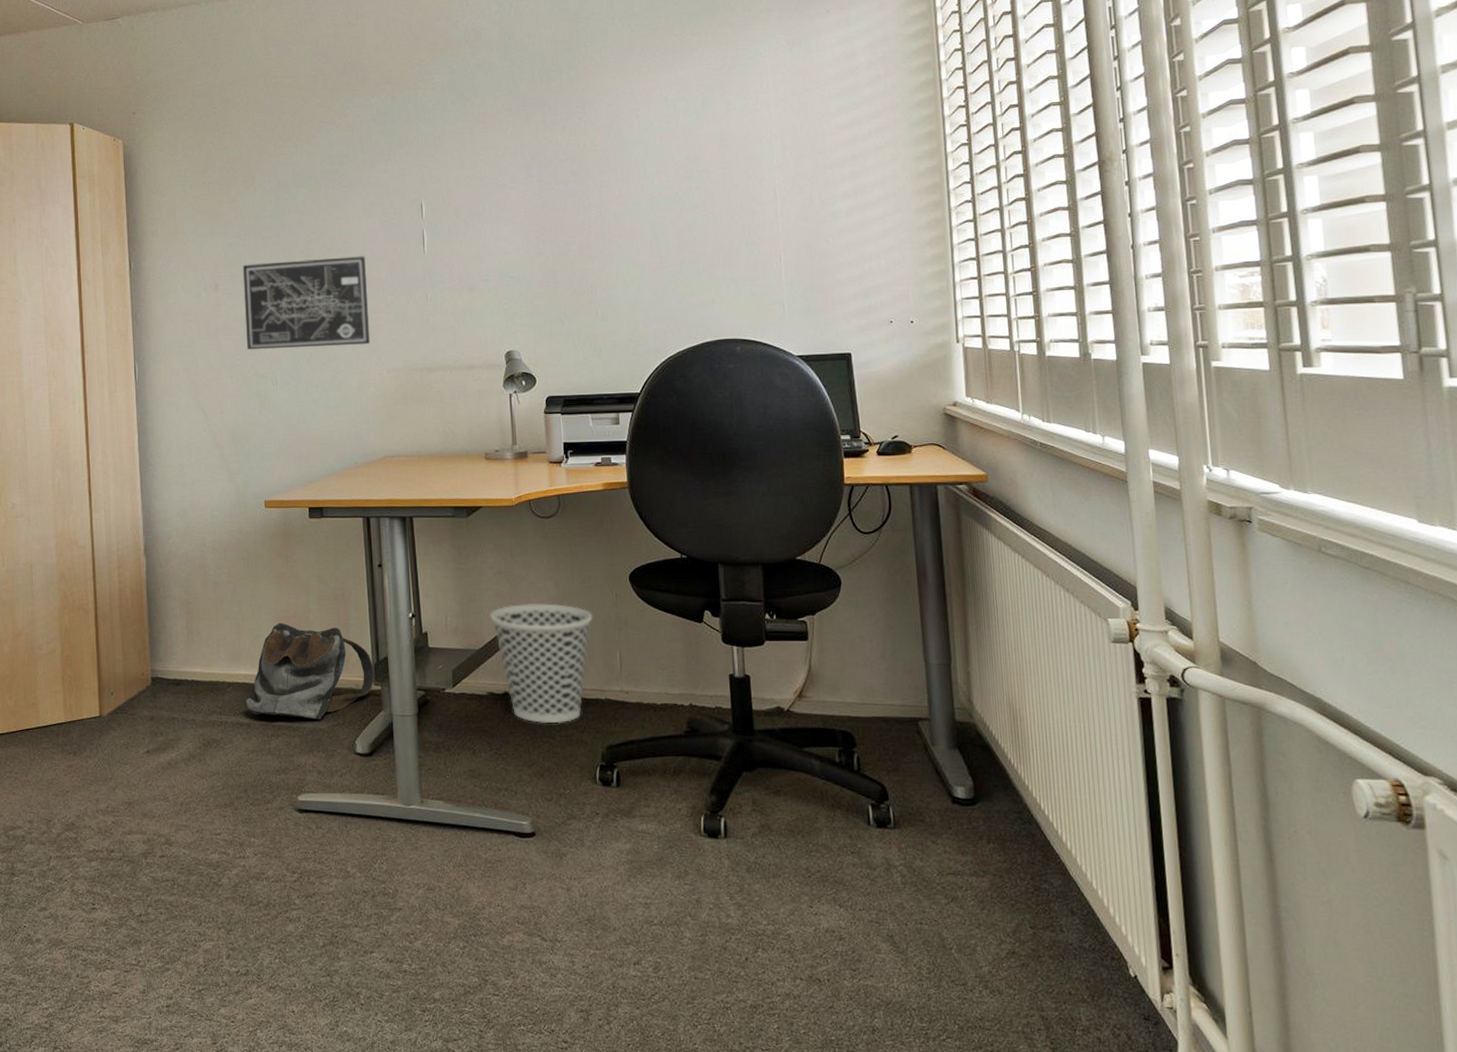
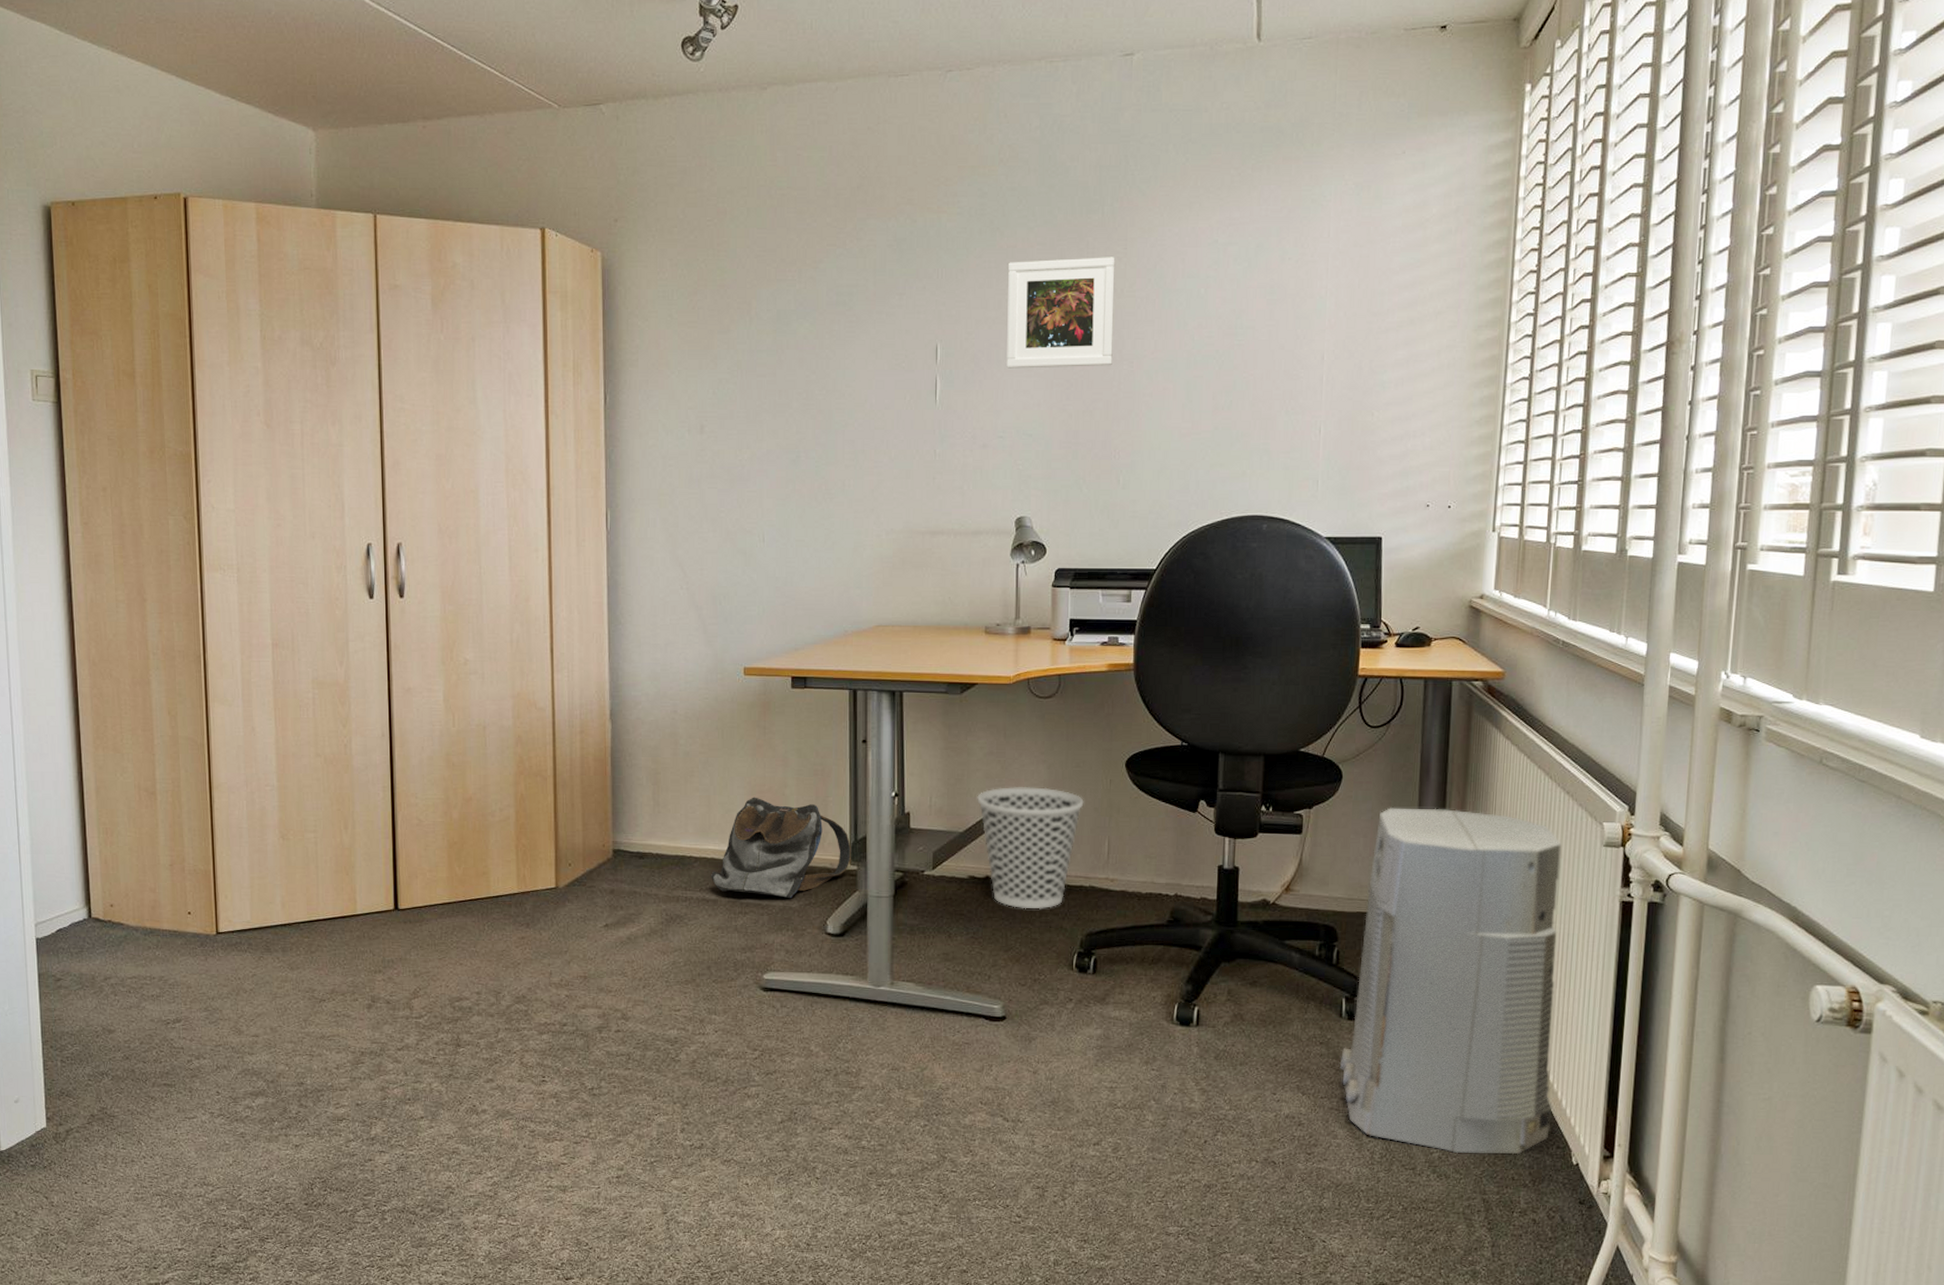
wall art: present [242,256,371,349] -> none [732,402,870,501]
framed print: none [479,117,582,219] -> present [1006,257,1115,369]
air purifier: none [873,610,1101,968] -> present [1339,808,1562,1155]

